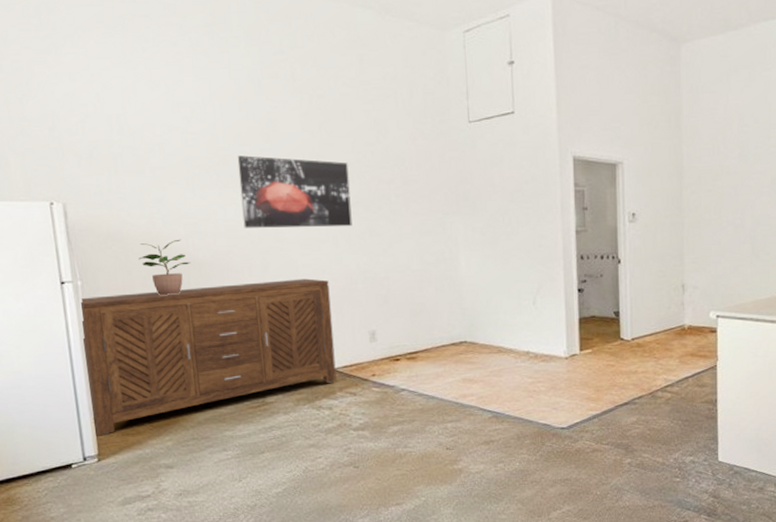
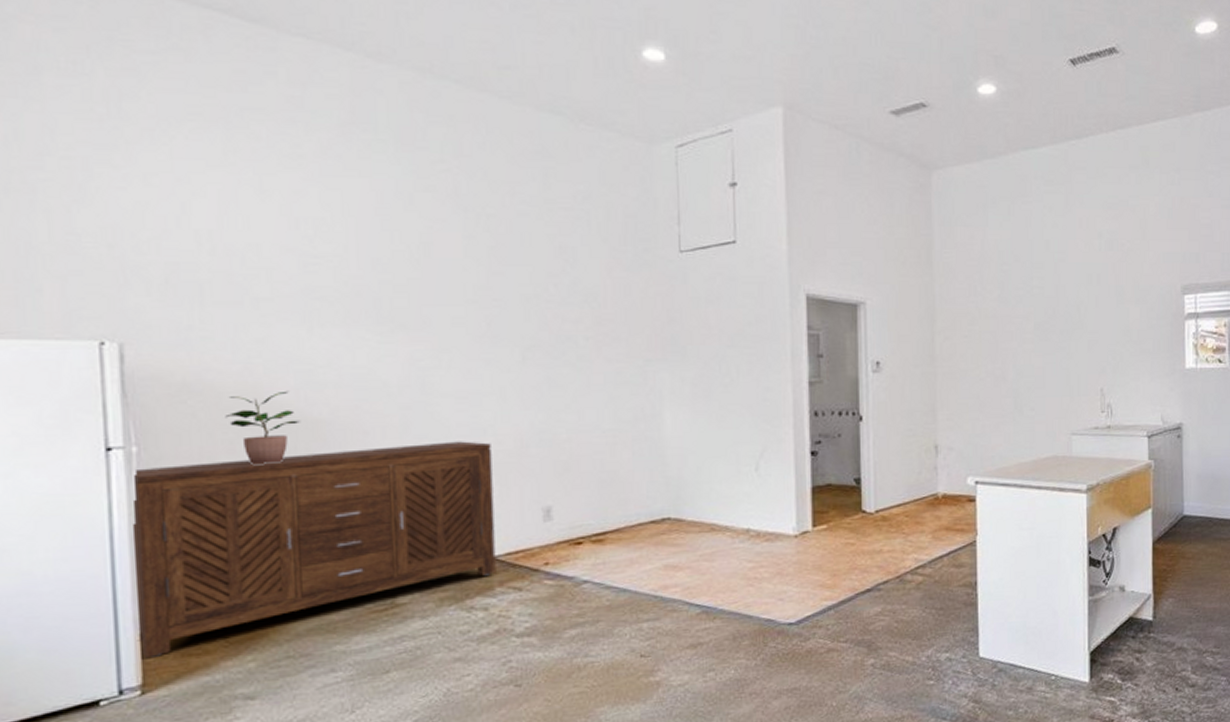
wall art: present [237,155,352,228] -> none [374,286,526,377]

